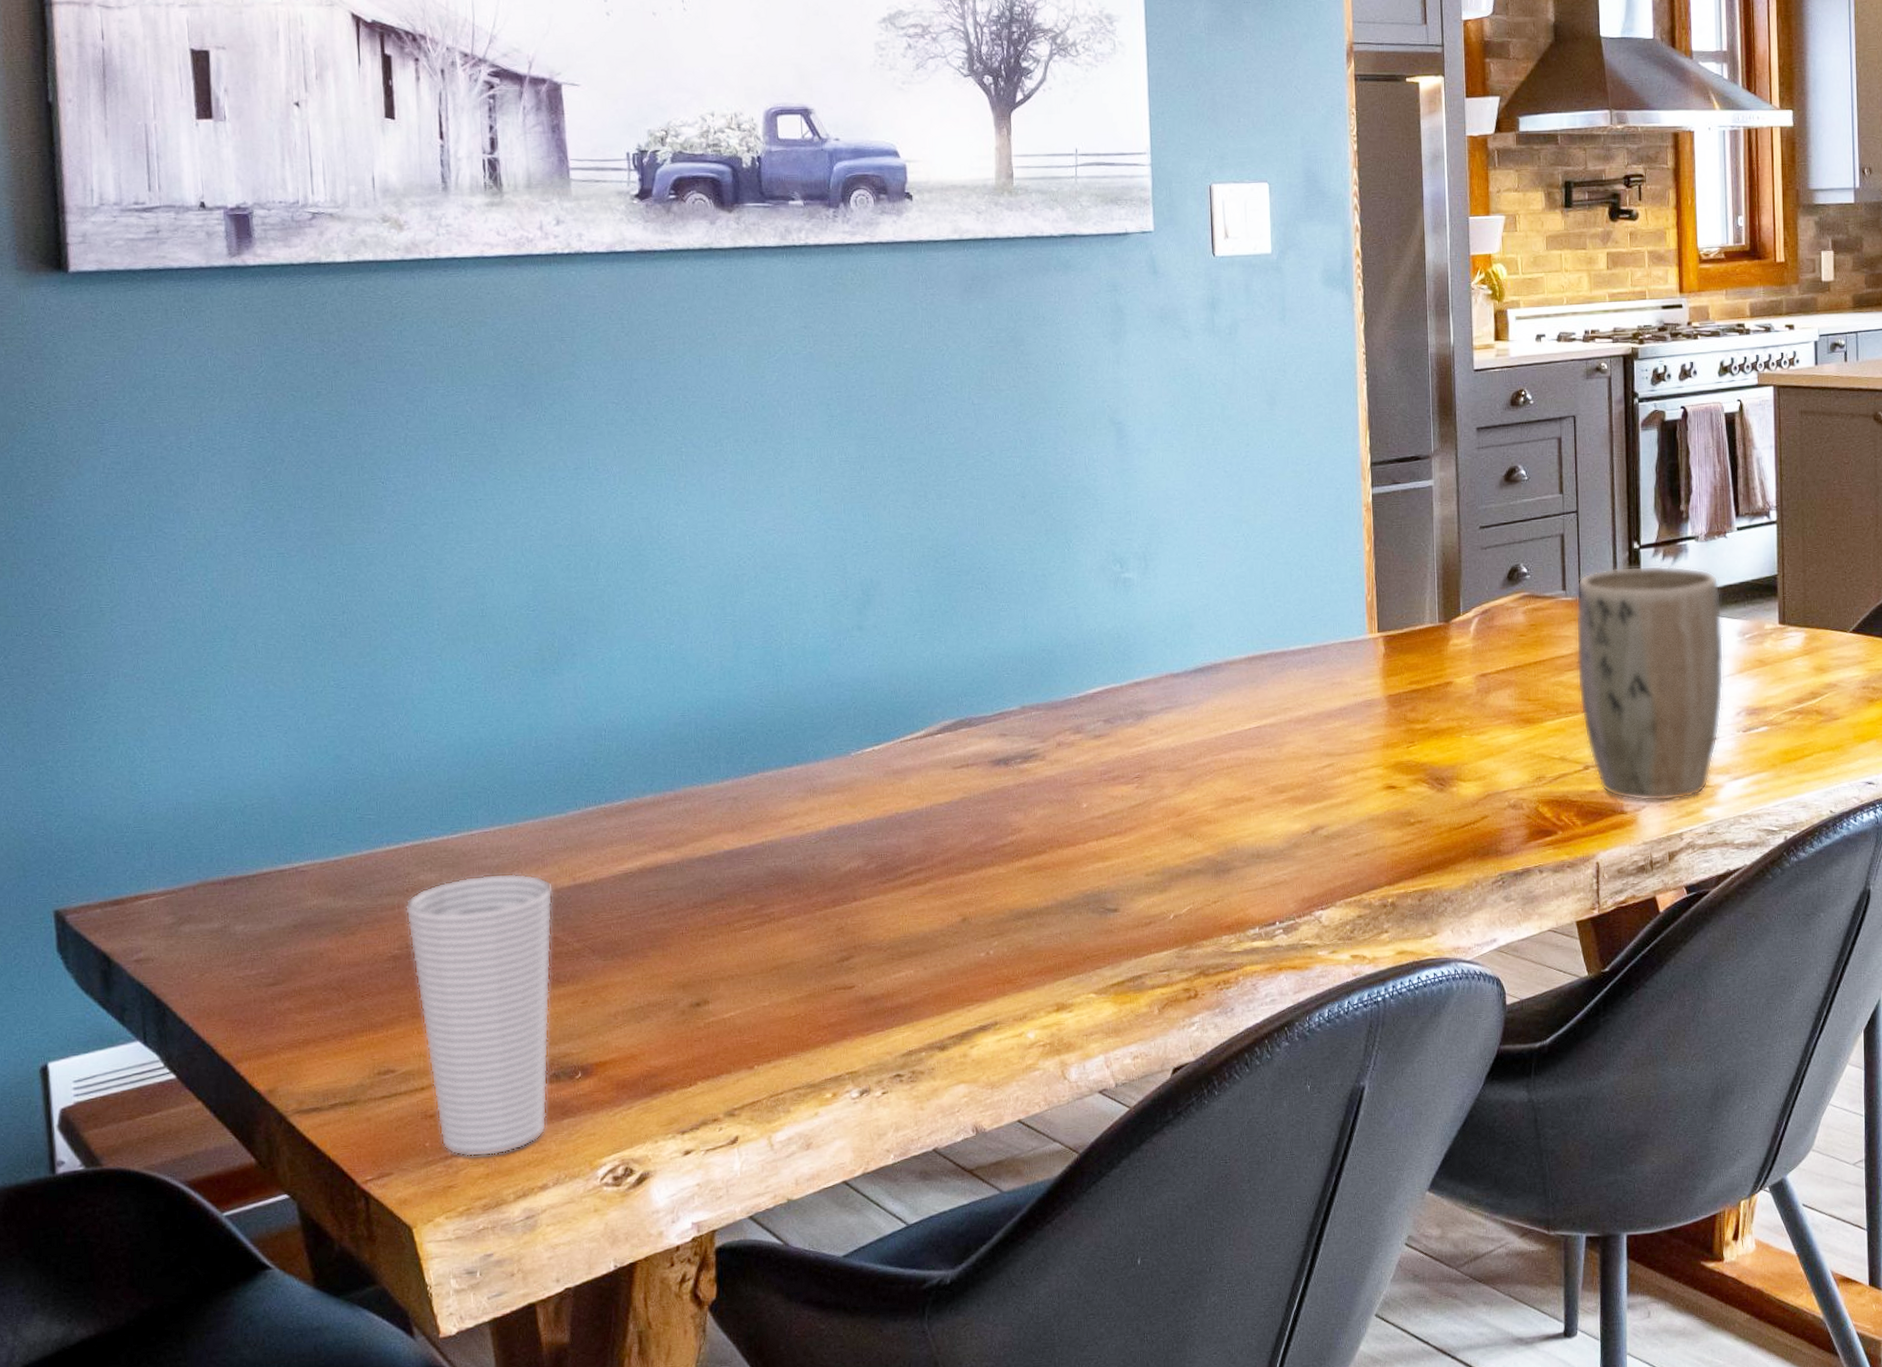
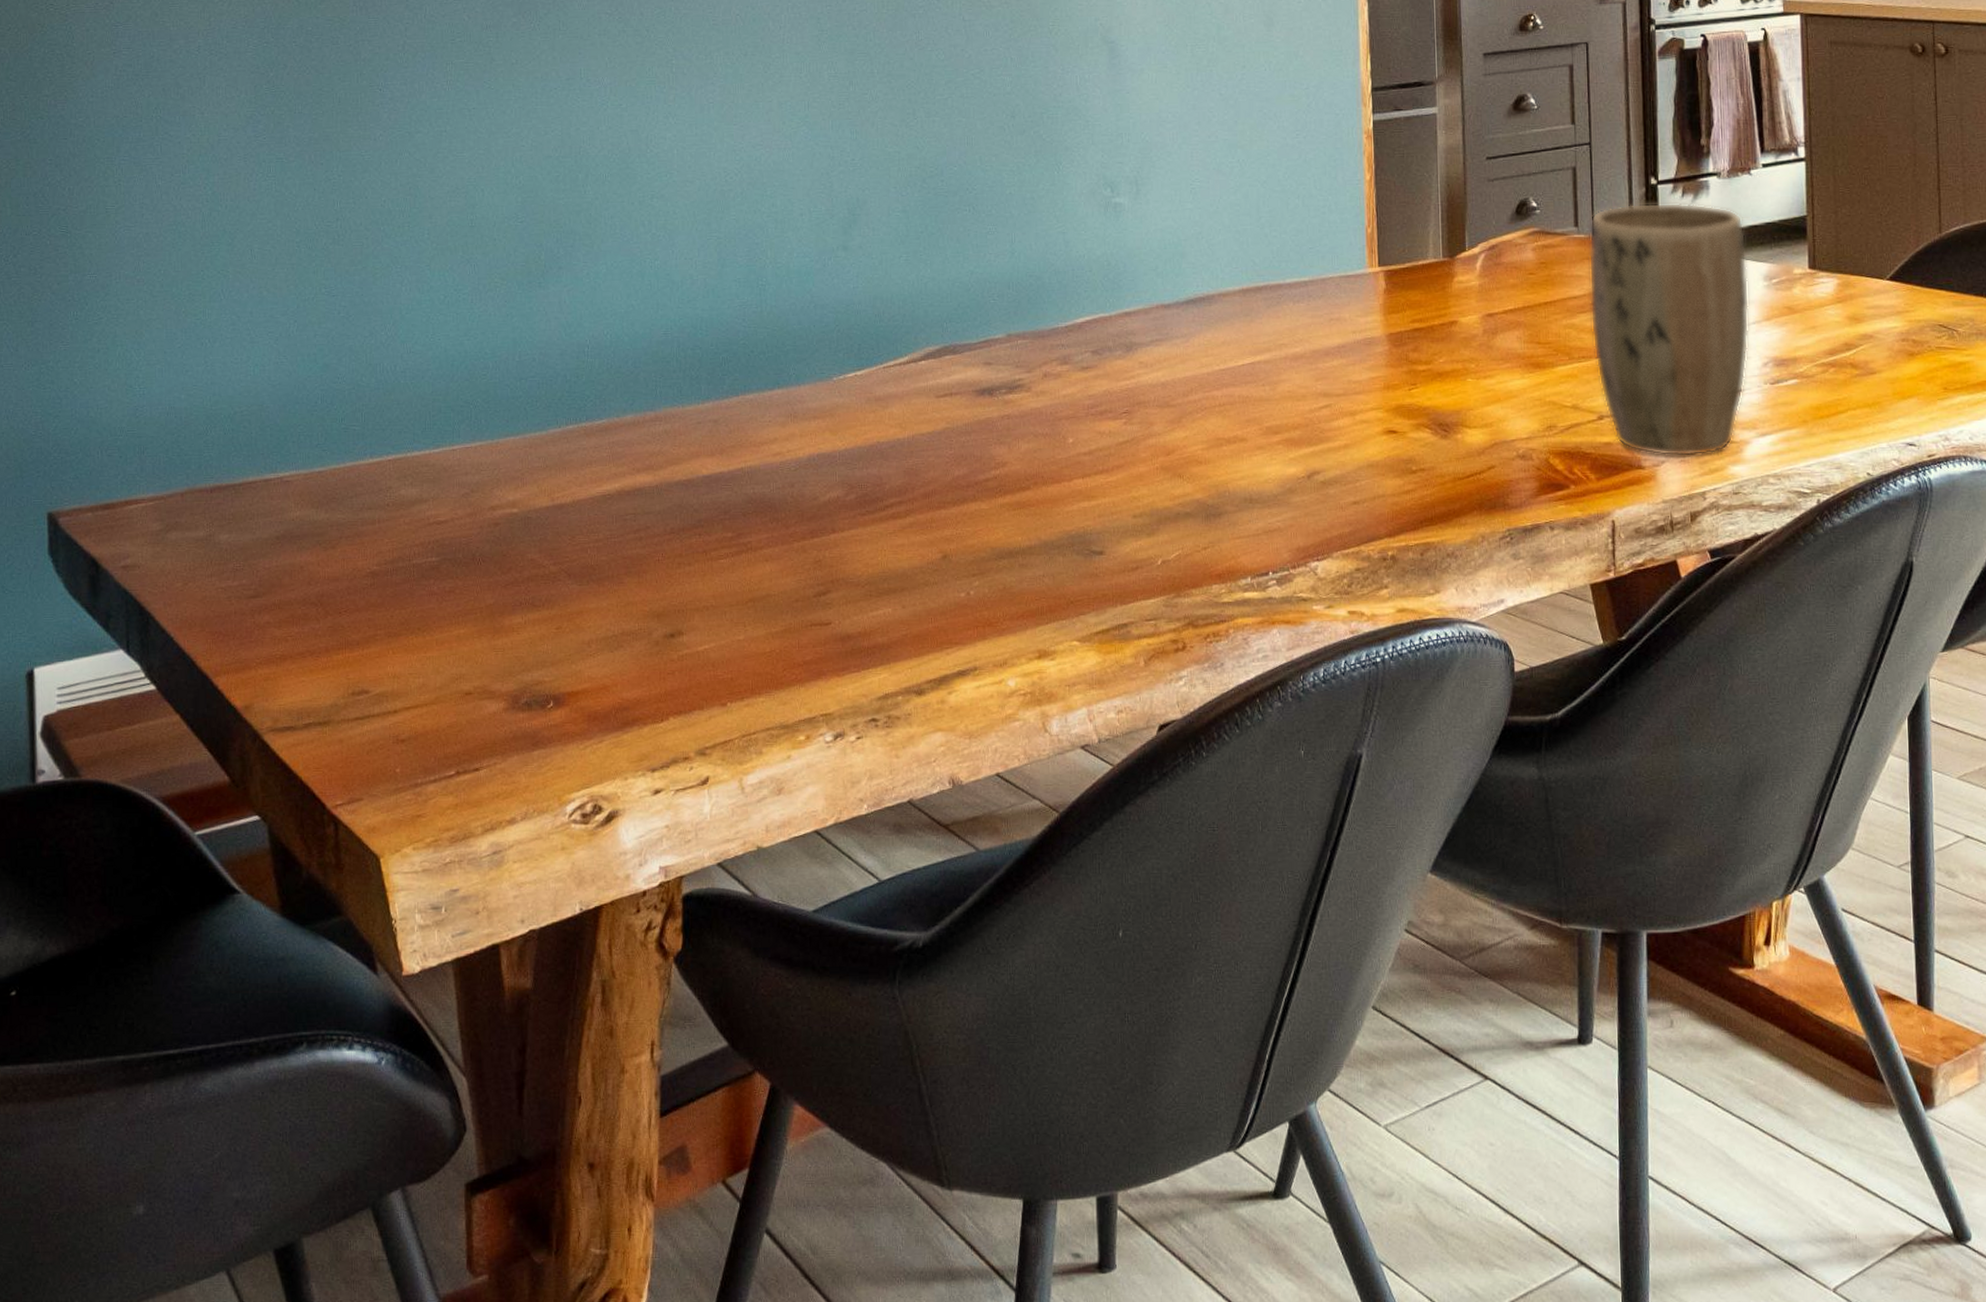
cup: present [405,873,553,1157] -> none [386,490,531,786]

